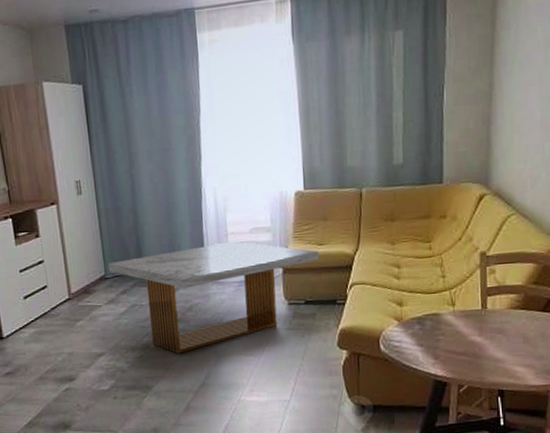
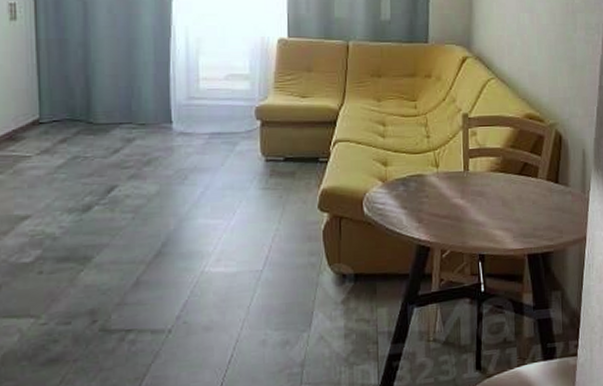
coffee table: present [108,241,319,354] -> none [44,87,302,217]

